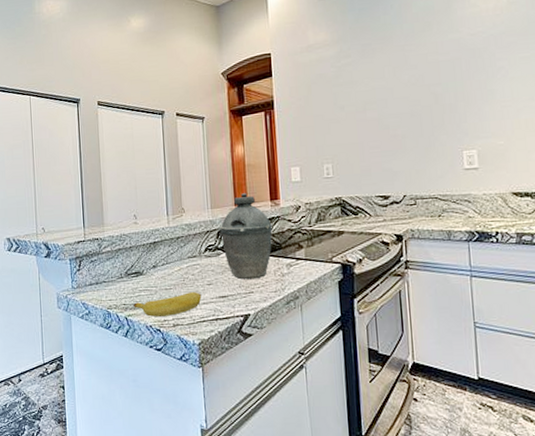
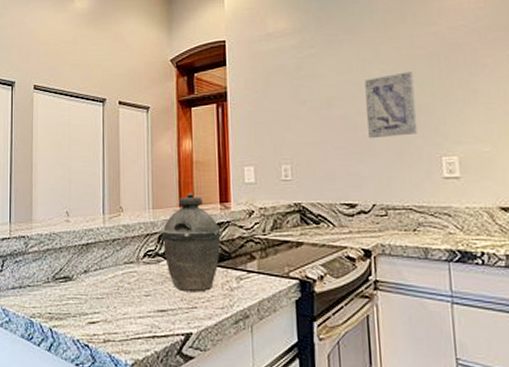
banana: present [133,292,202,317] -> none [60,303,138,330]
wall art: none [396,75,443,138] -> present [365,71,418,139]

